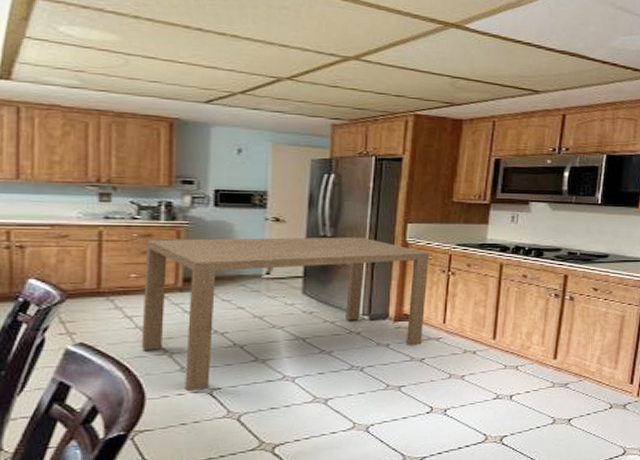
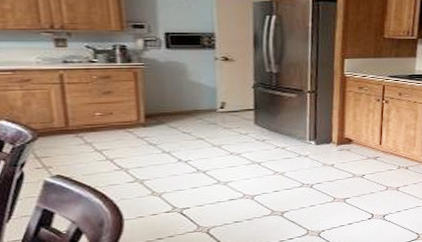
dining table: present [141,237,430,392] -> none [106,72,366,212]

